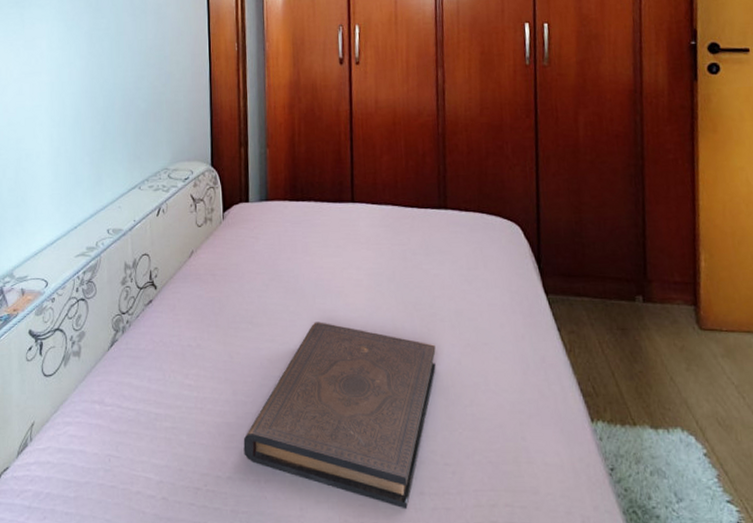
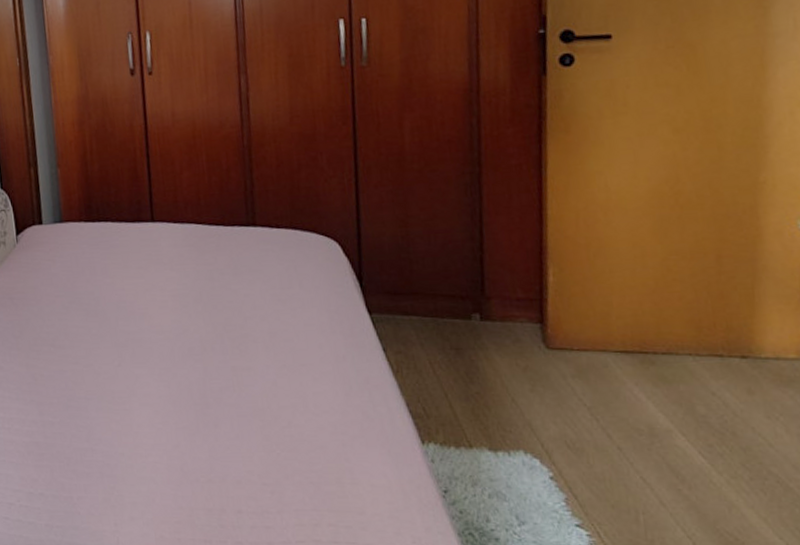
book: present [243,322,436,510] -> none [53,344,250,527]

